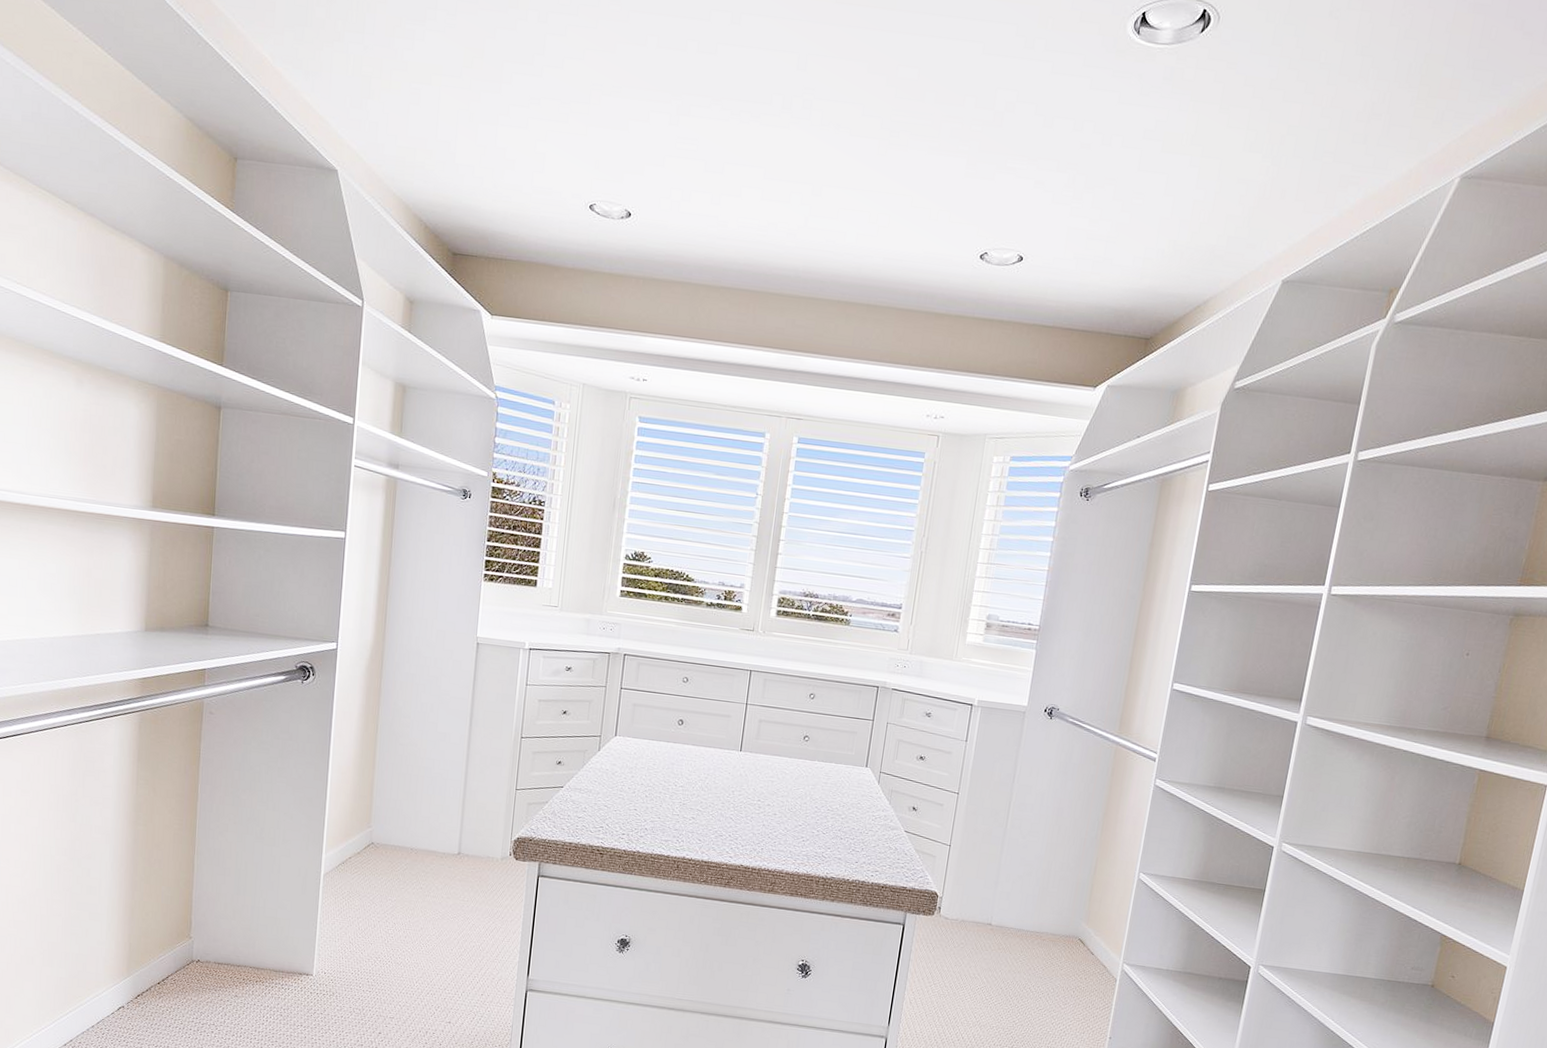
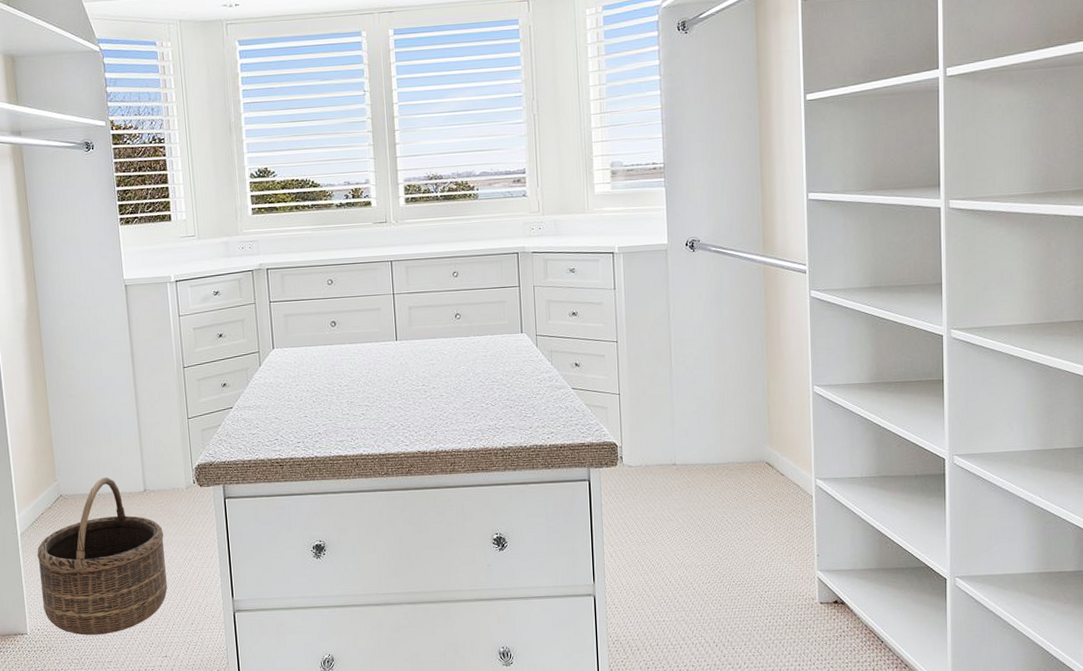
basket: none [334,832,470,990] -> present [37,477,168,635]

